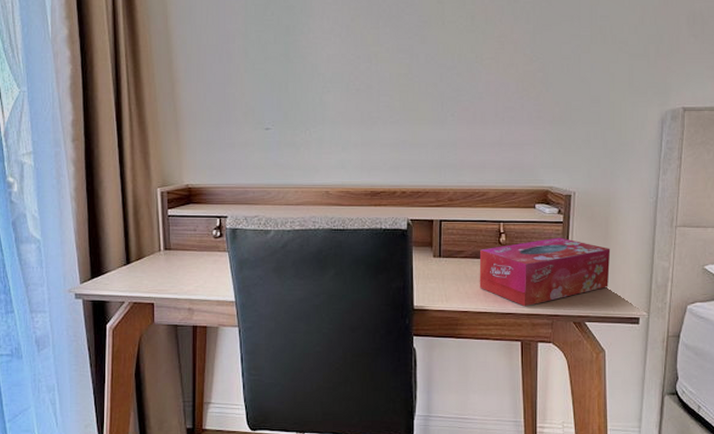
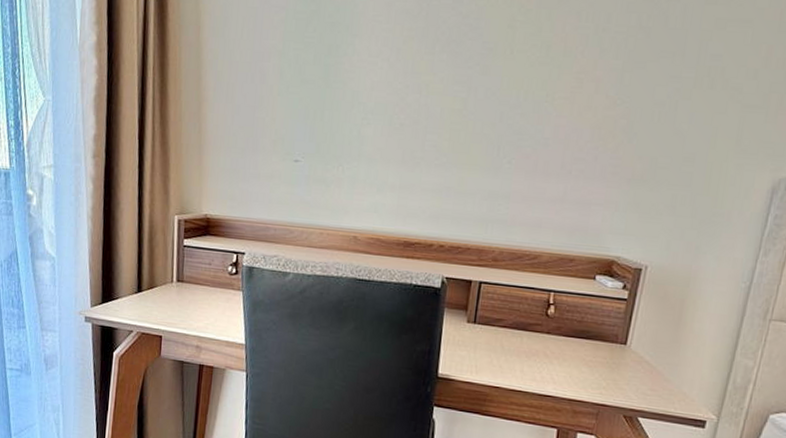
tissue box: present [479,237,611,307] -> none [516,316,682,391]

